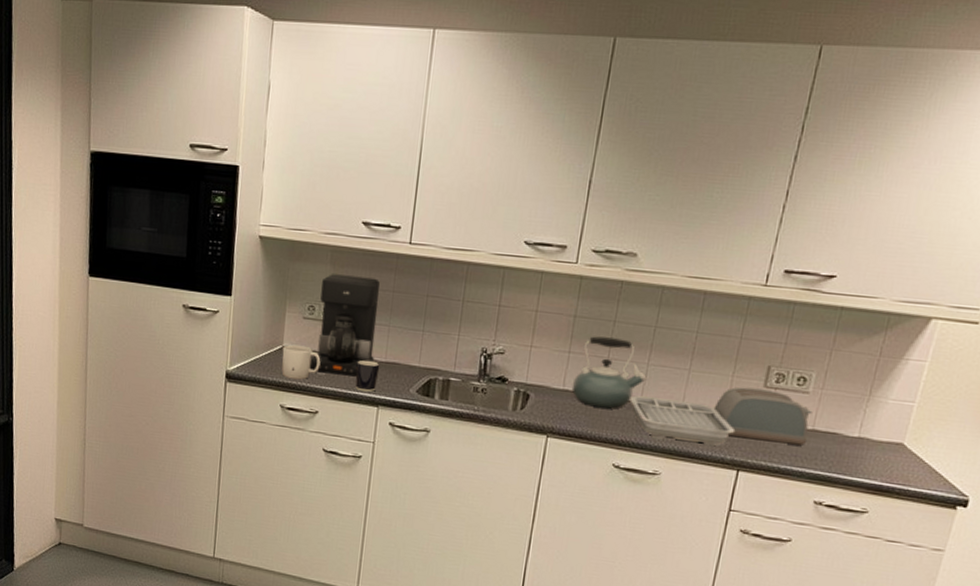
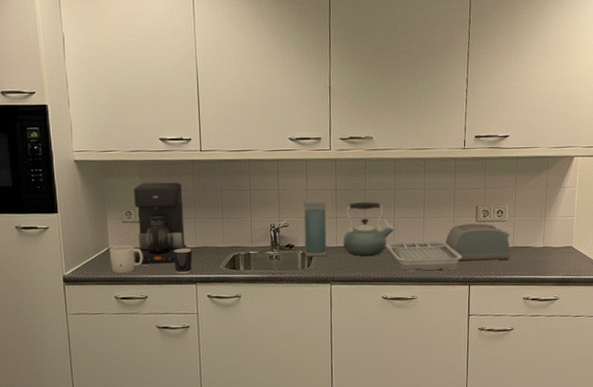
soap dispenser: none [520,322,560,400] -> present [304,198,327,257]

